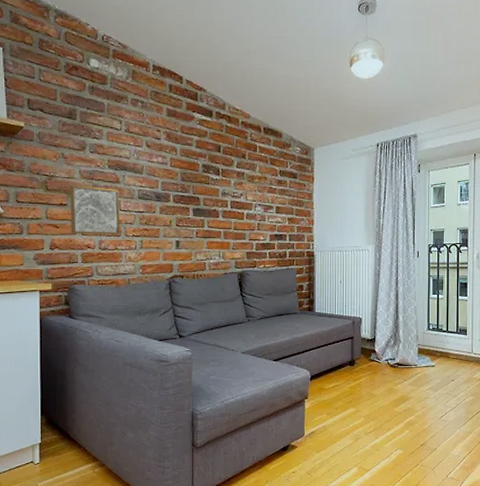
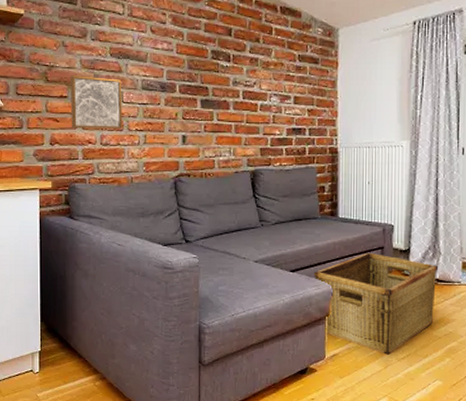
hamper: none [294,342,398,430] -> present [314,252,438,355]

